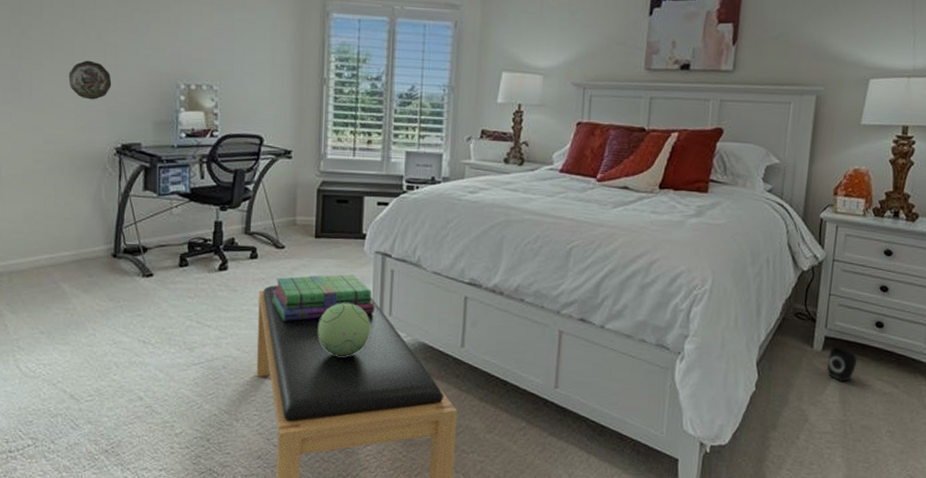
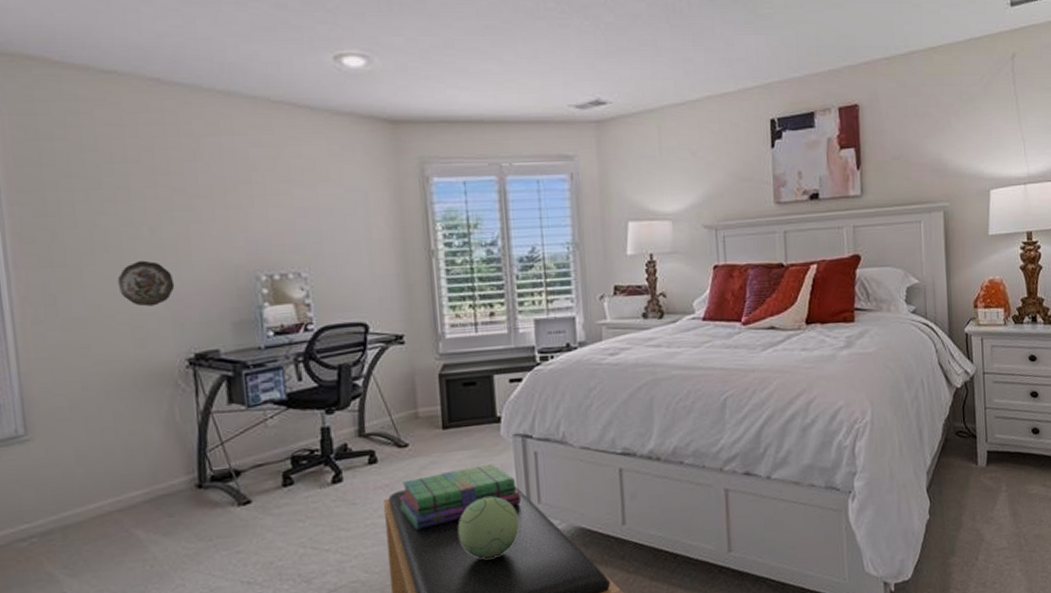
speaker: present [826,346,857,381] -> none [993,459,1020,494]

